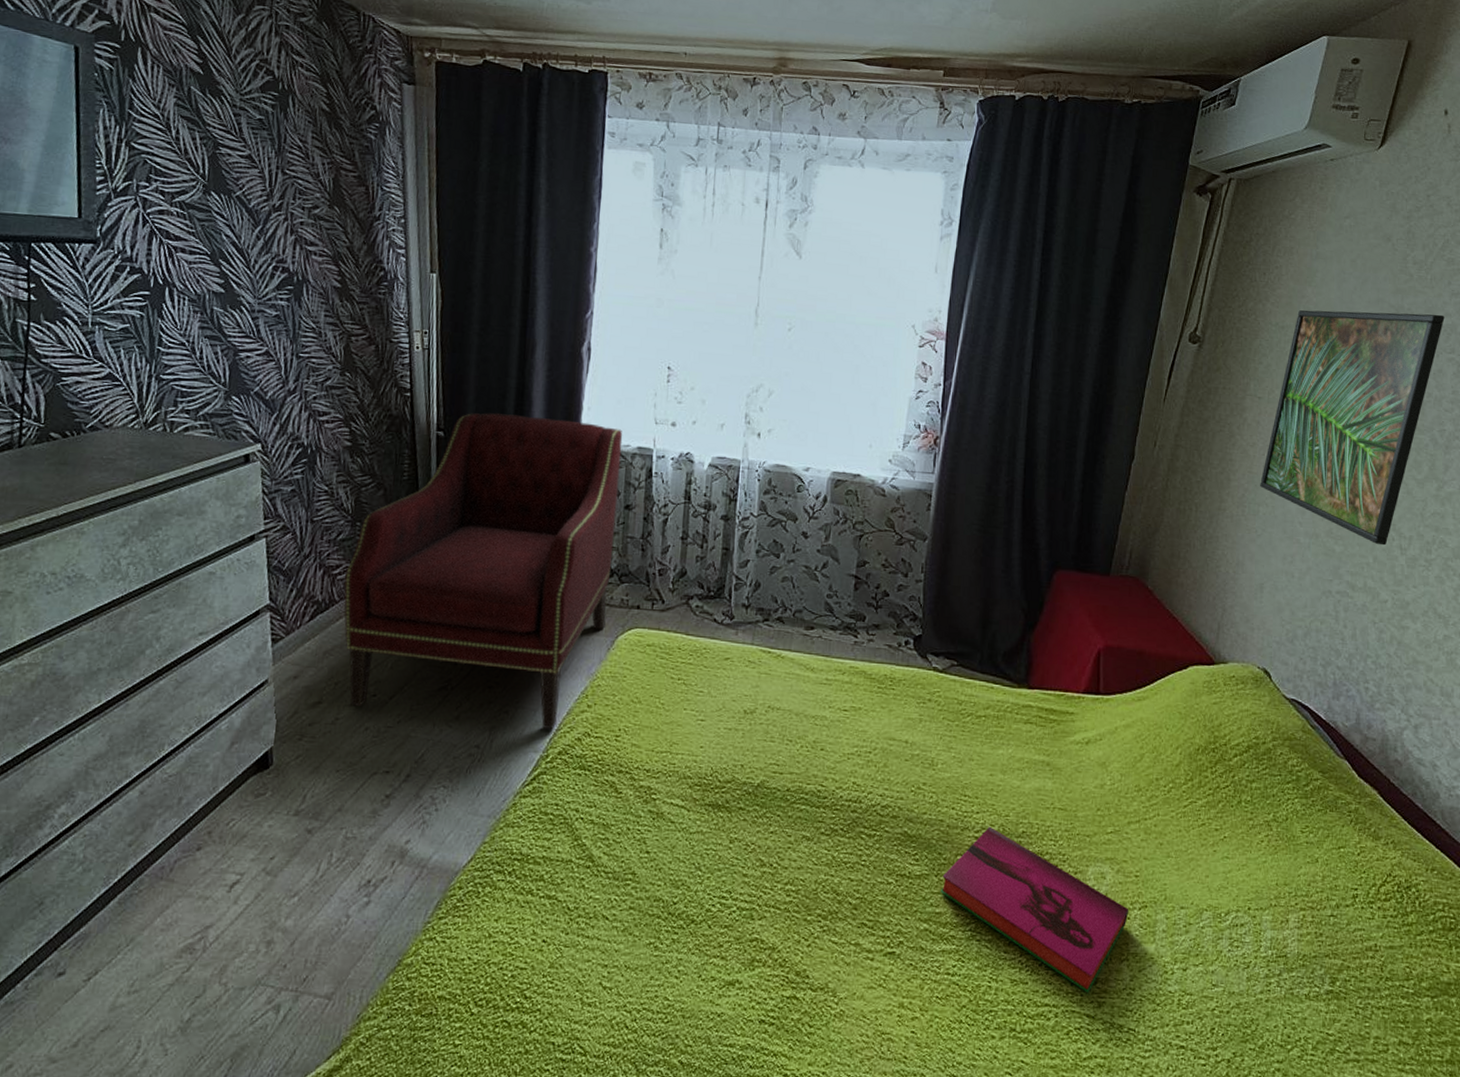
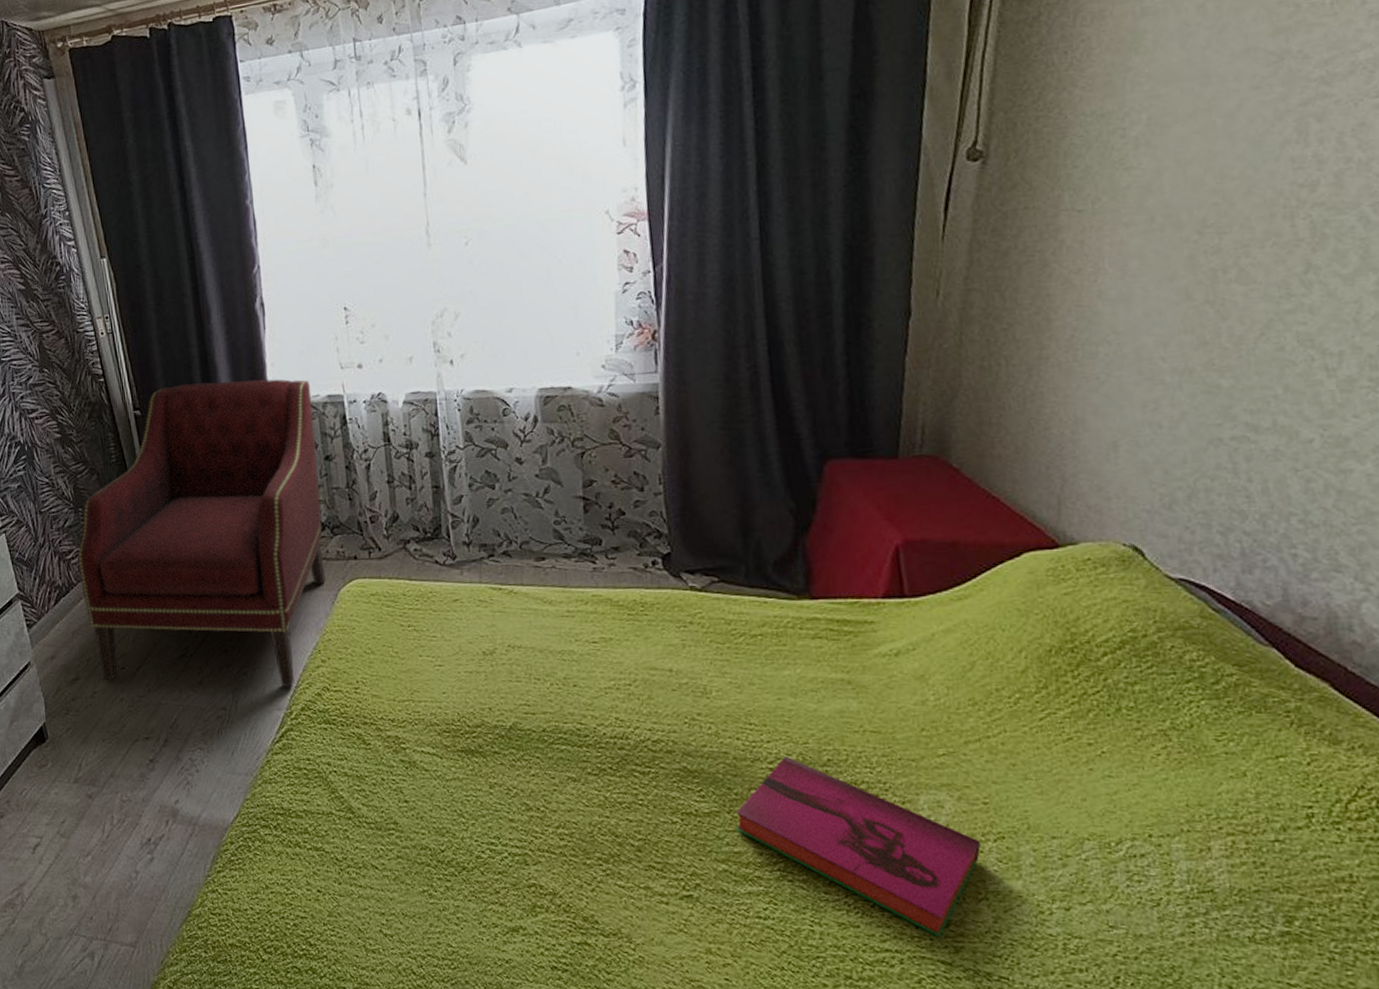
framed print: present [1260,310,1445,546] -> none [1095,47,1362,370]

